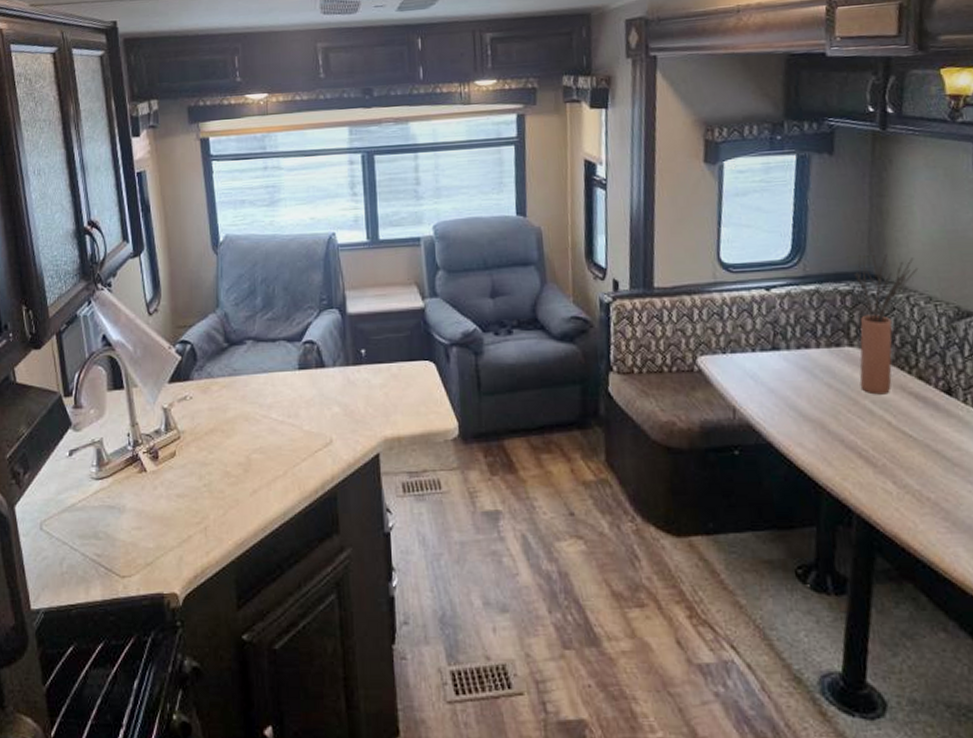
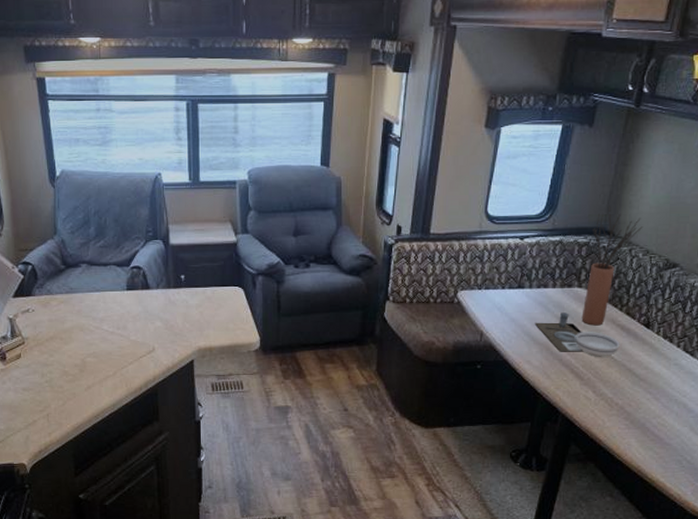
place setting: none [800,379,871,430] -> present [534,312,584,352]
bowl: none [856,402,918,436] -> present [575,332,620,357]

